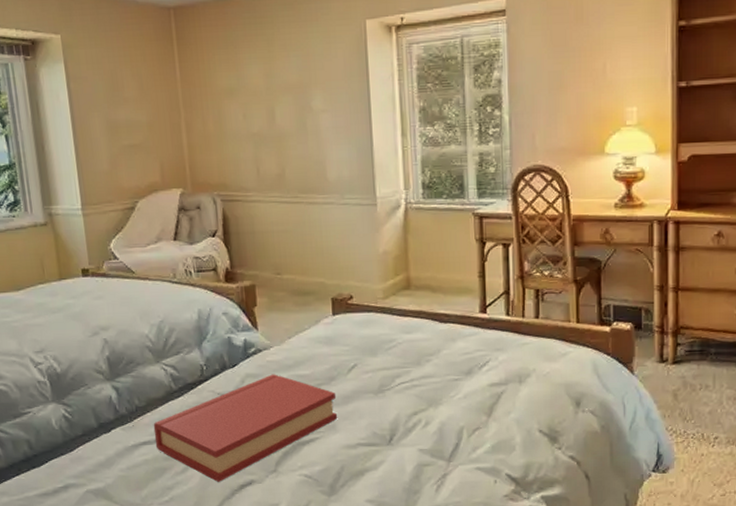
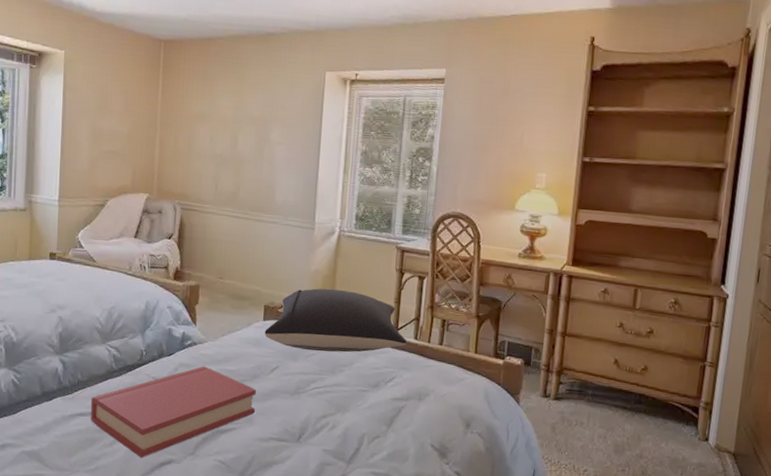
pillow: none [335,270,499,343] -> present [264,288,407,353]

